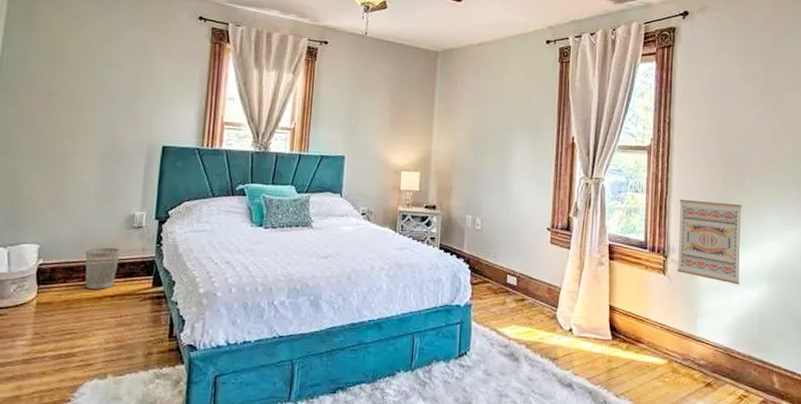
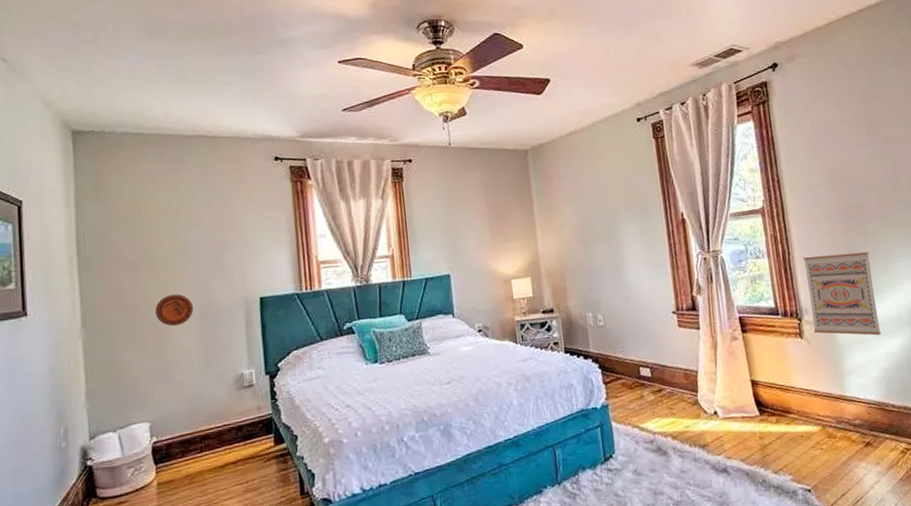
decorative plate: none [62,128,99,159] -> present [155,294,193,327]
wastebasket: present [85,247,121,289] -> none [199,411,235,459]

